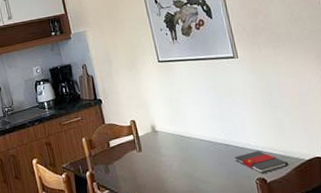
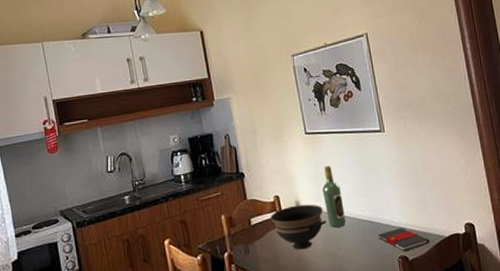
bowl: none [128,128,182,171] -> present [271,204,326,250]
wine bottle: none [177,91,202,150] -> present [322,165,347,228]

